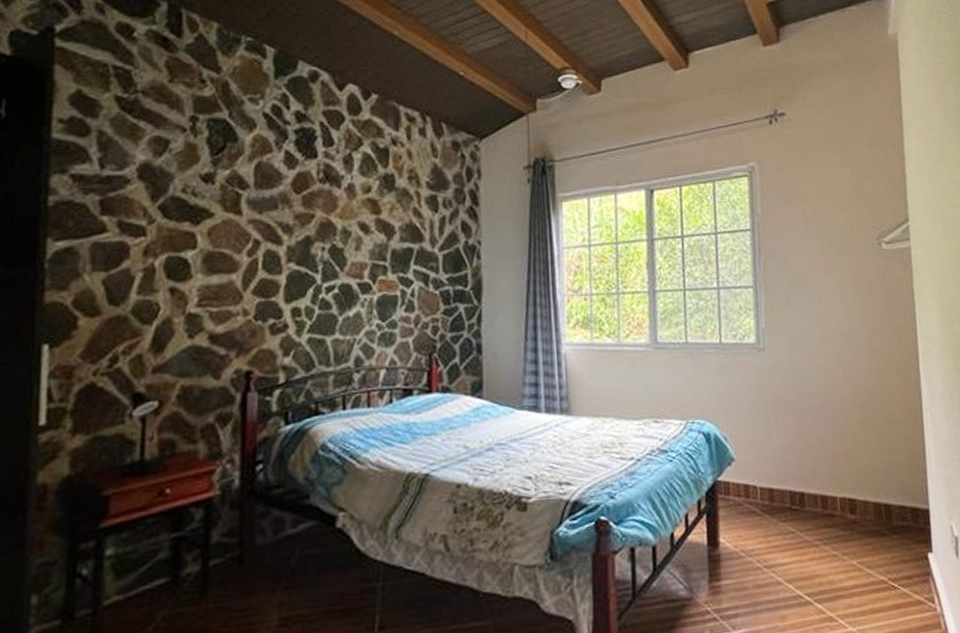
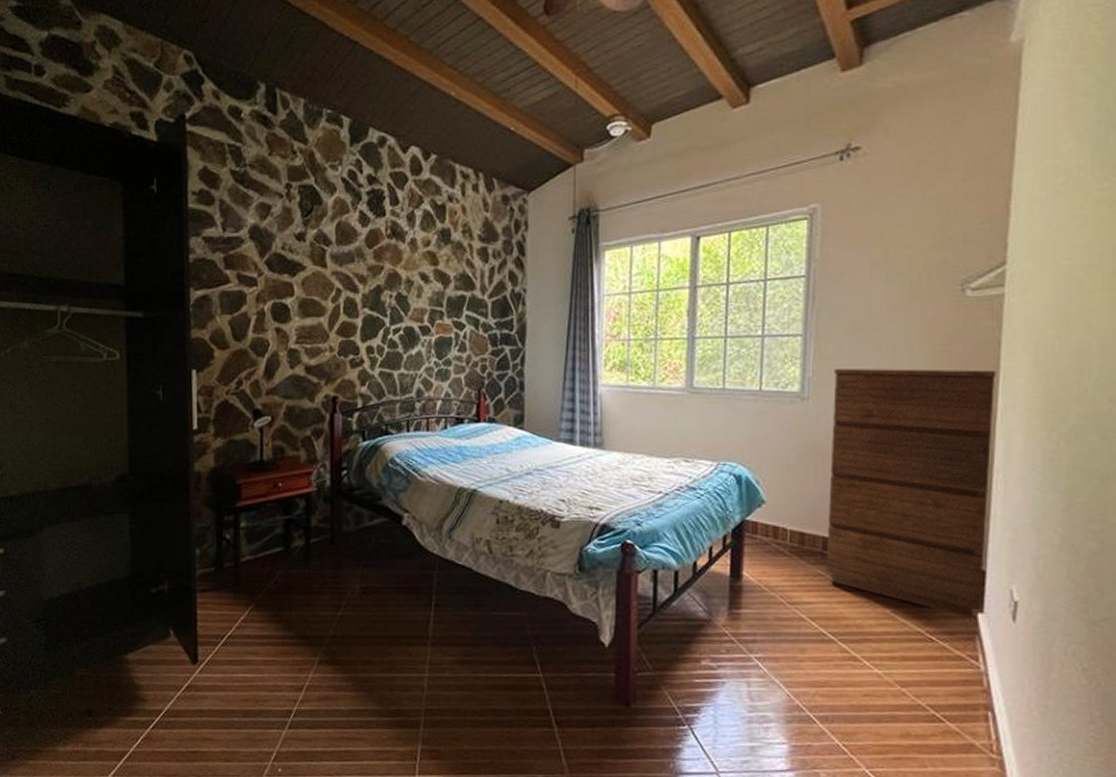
dresser: none [784,316,931,560] -> present [826,369,996,618]

